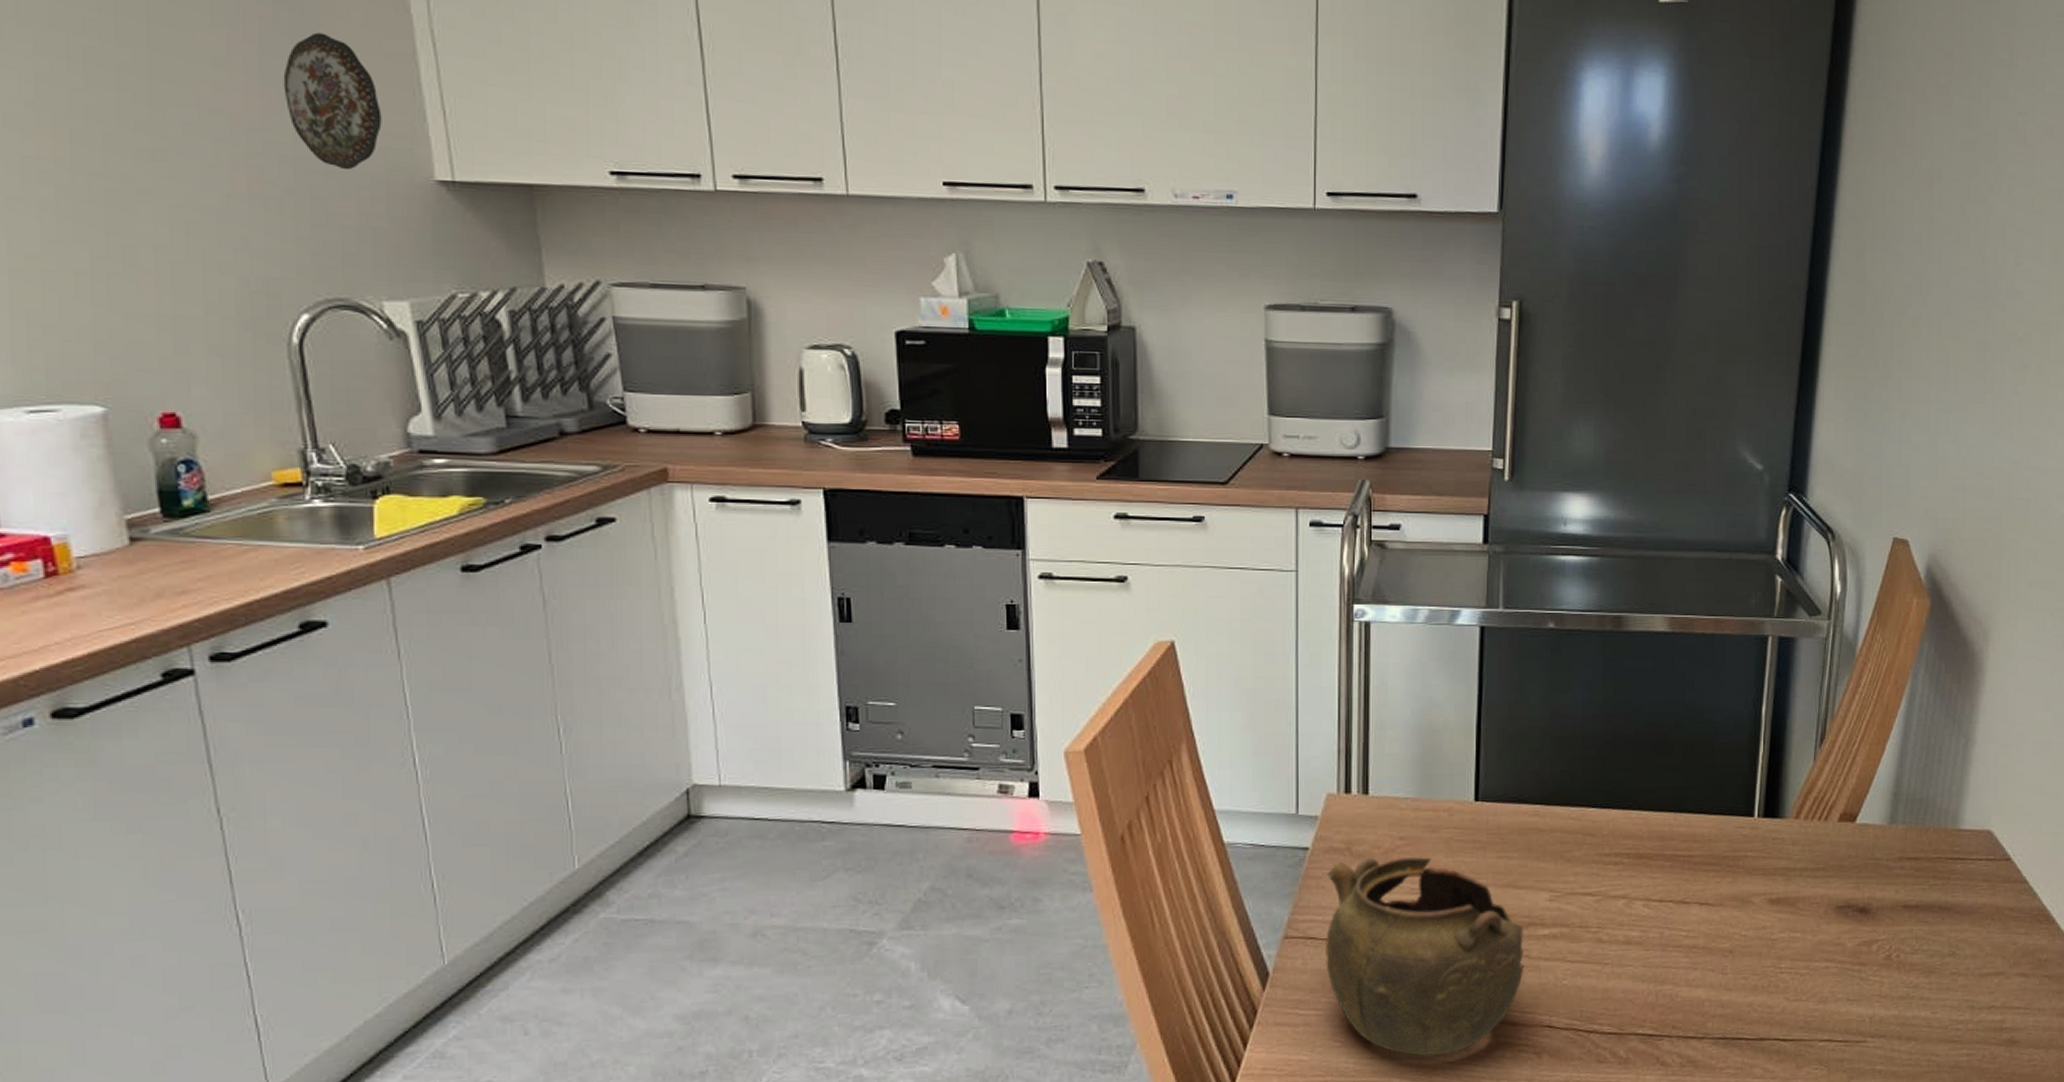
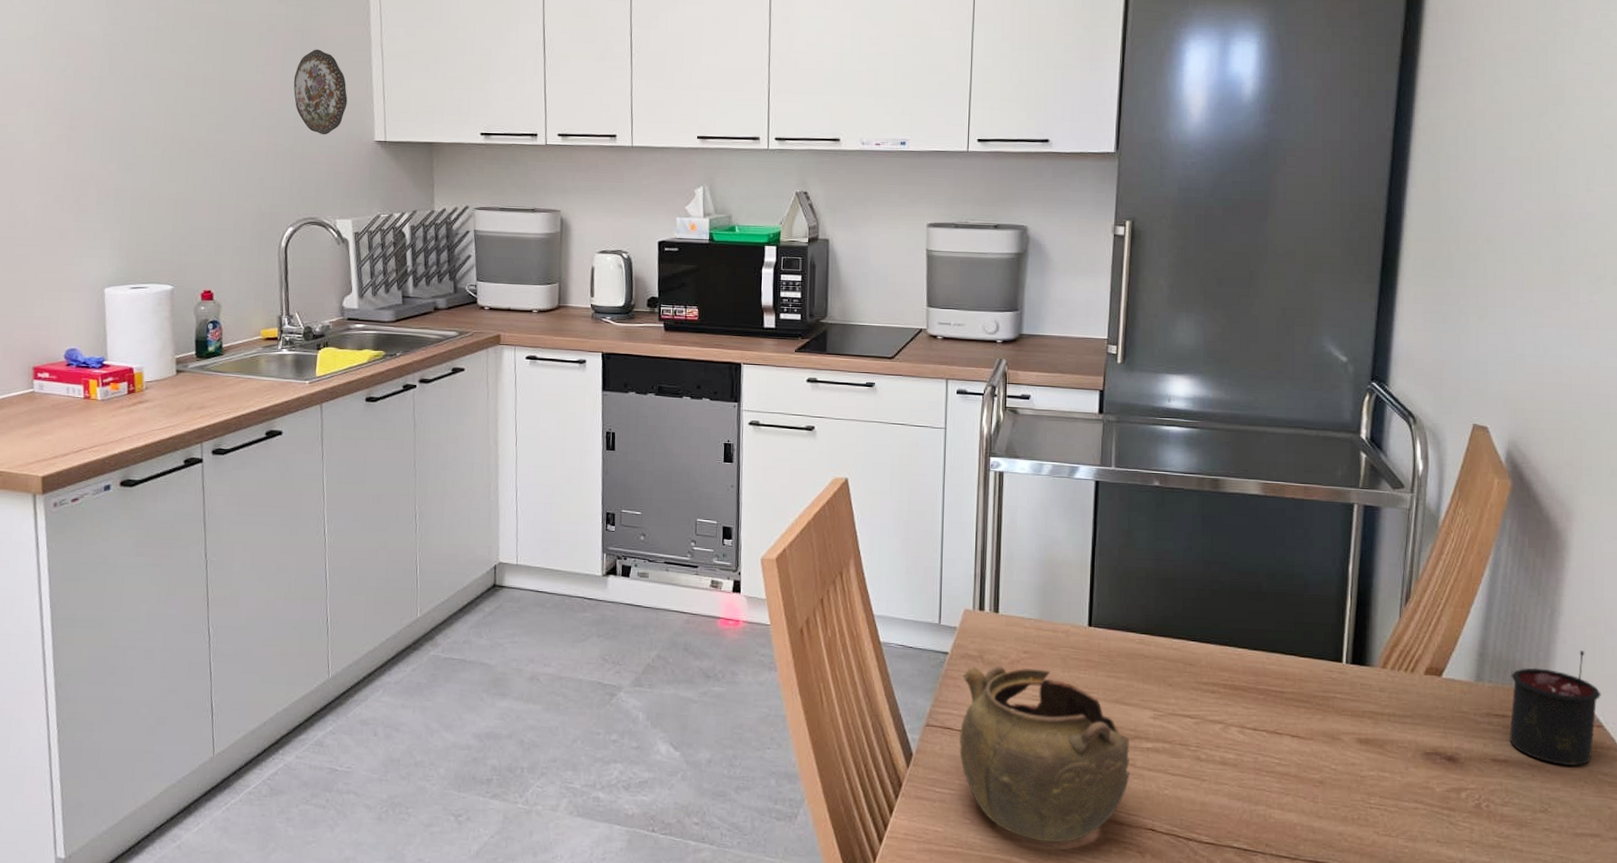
candle: none [1921,781,2010,905] -> present [1509,651,1601,766]

